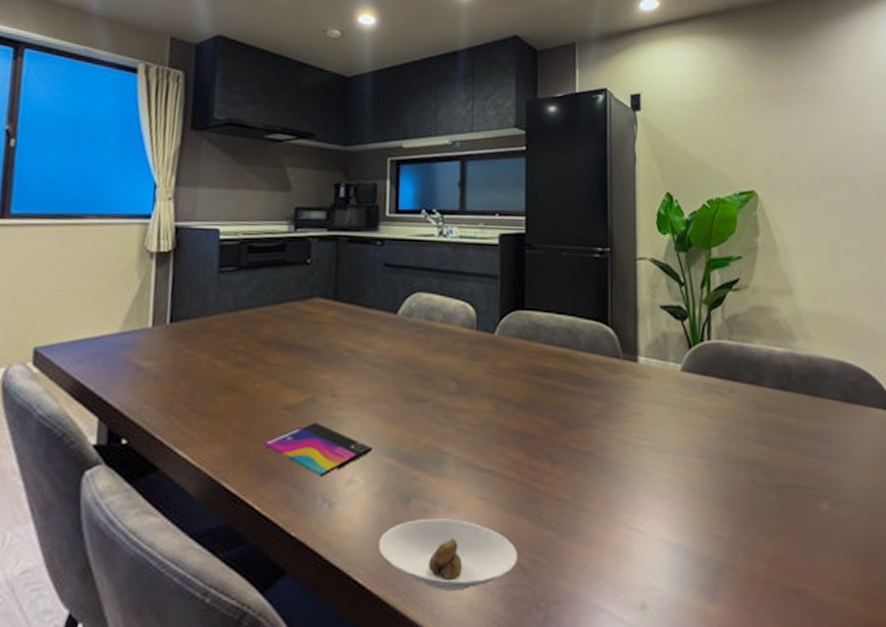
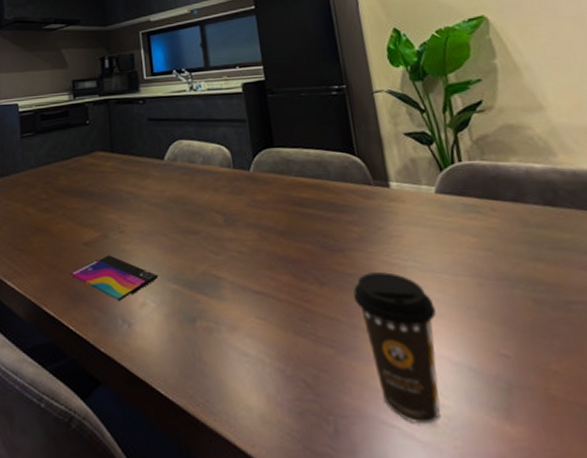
saucer: present [378,519,517,592] -> none [173,337,301,404]
coffee cup: none [585,451,662,608] -> present [353,272,441,425]

